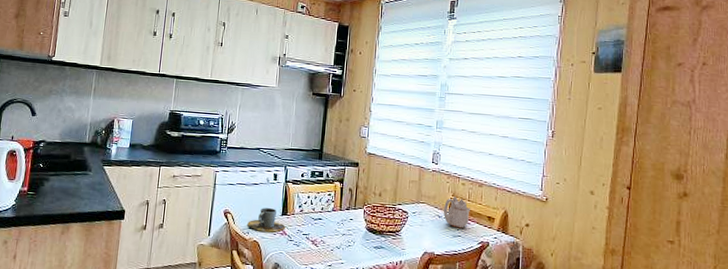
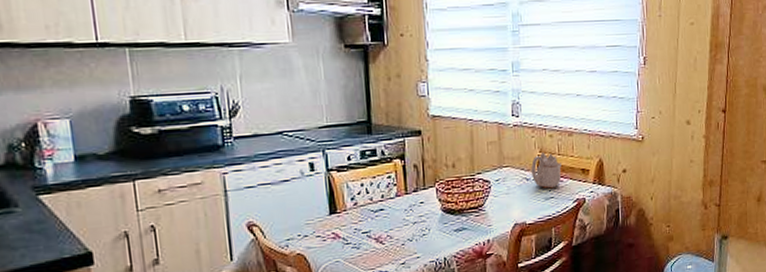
cup: present [247,208,286,232] -> none [284,208,338,241]

